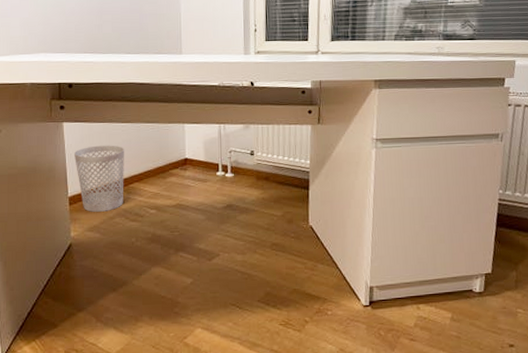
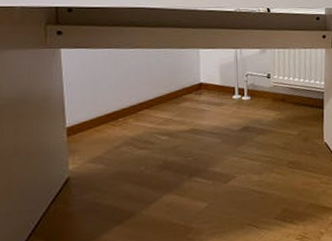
wastebasket: present [75,145,124,212] -> none [74,71,132,142]

